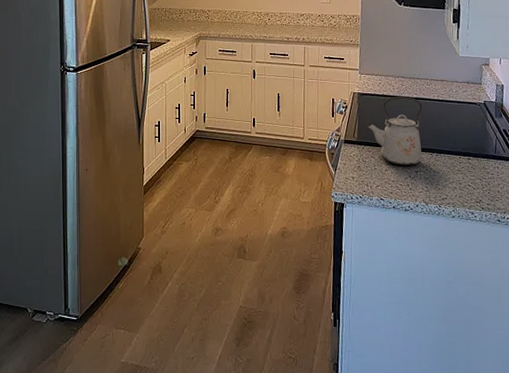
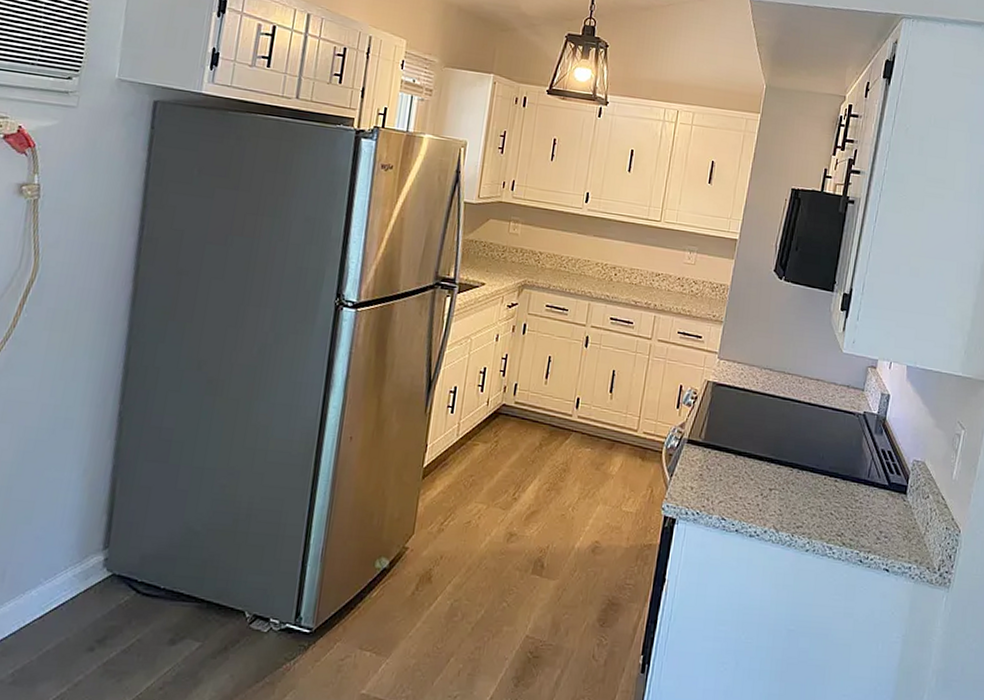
kettle: present [366,97,423,166] -> none [717,392,790,481]

